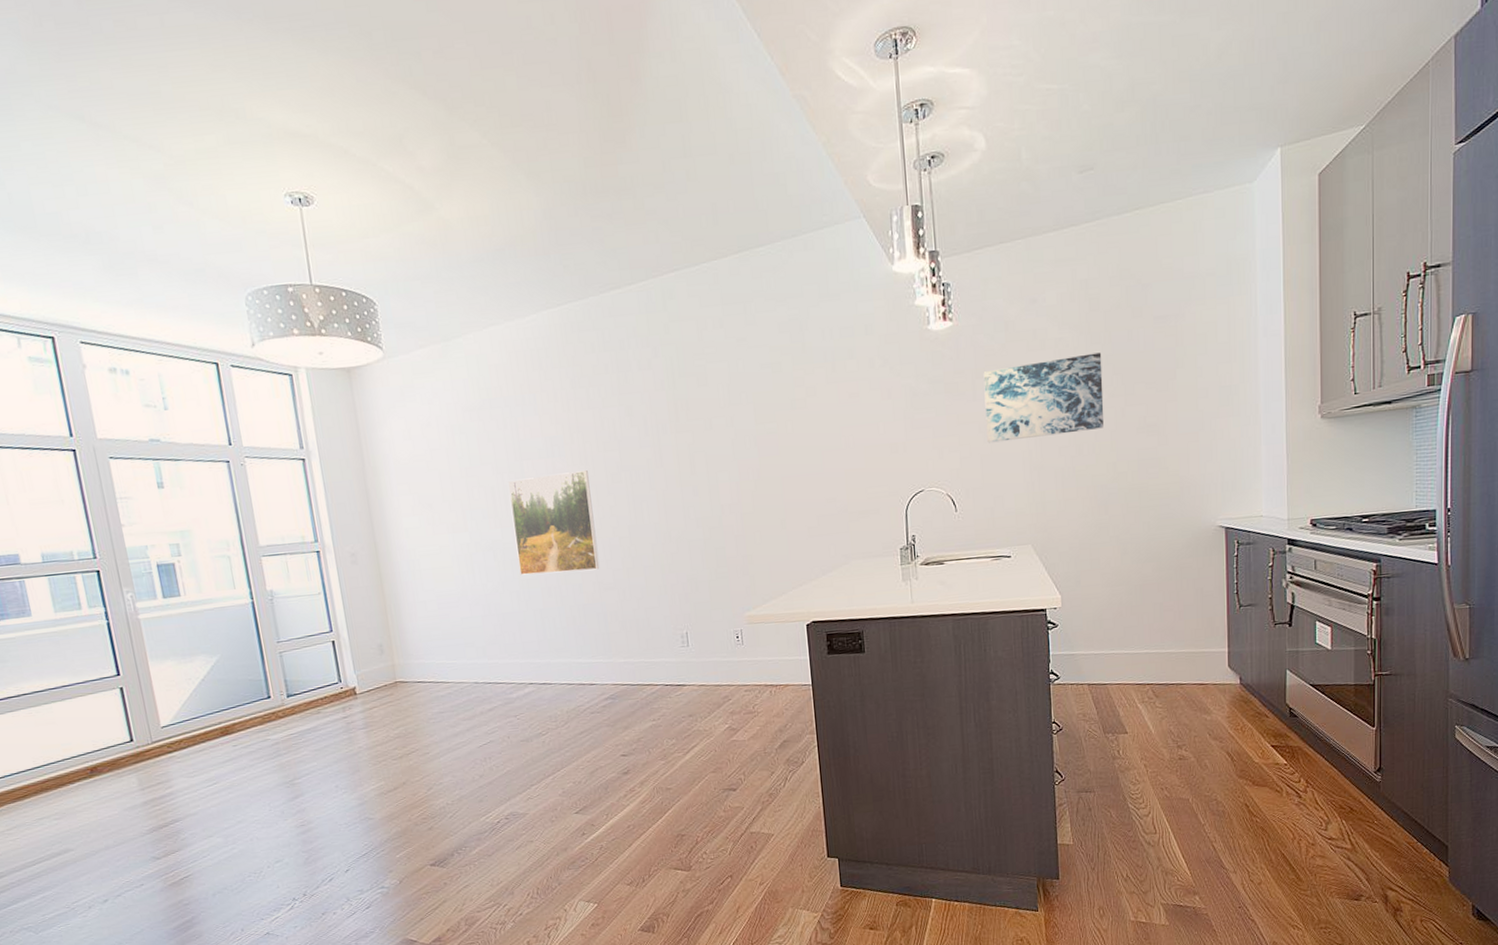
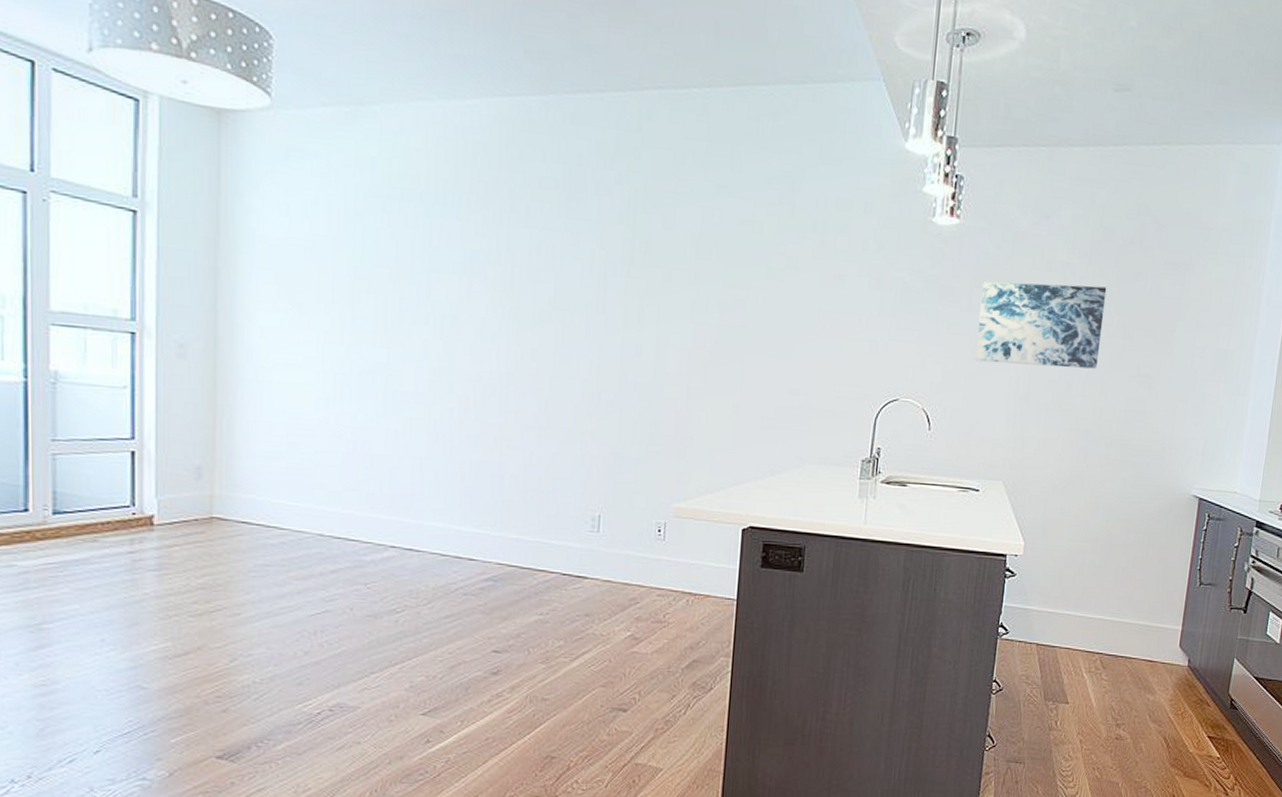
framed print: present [508,470,600,575] -> none [403,293,511,422]

